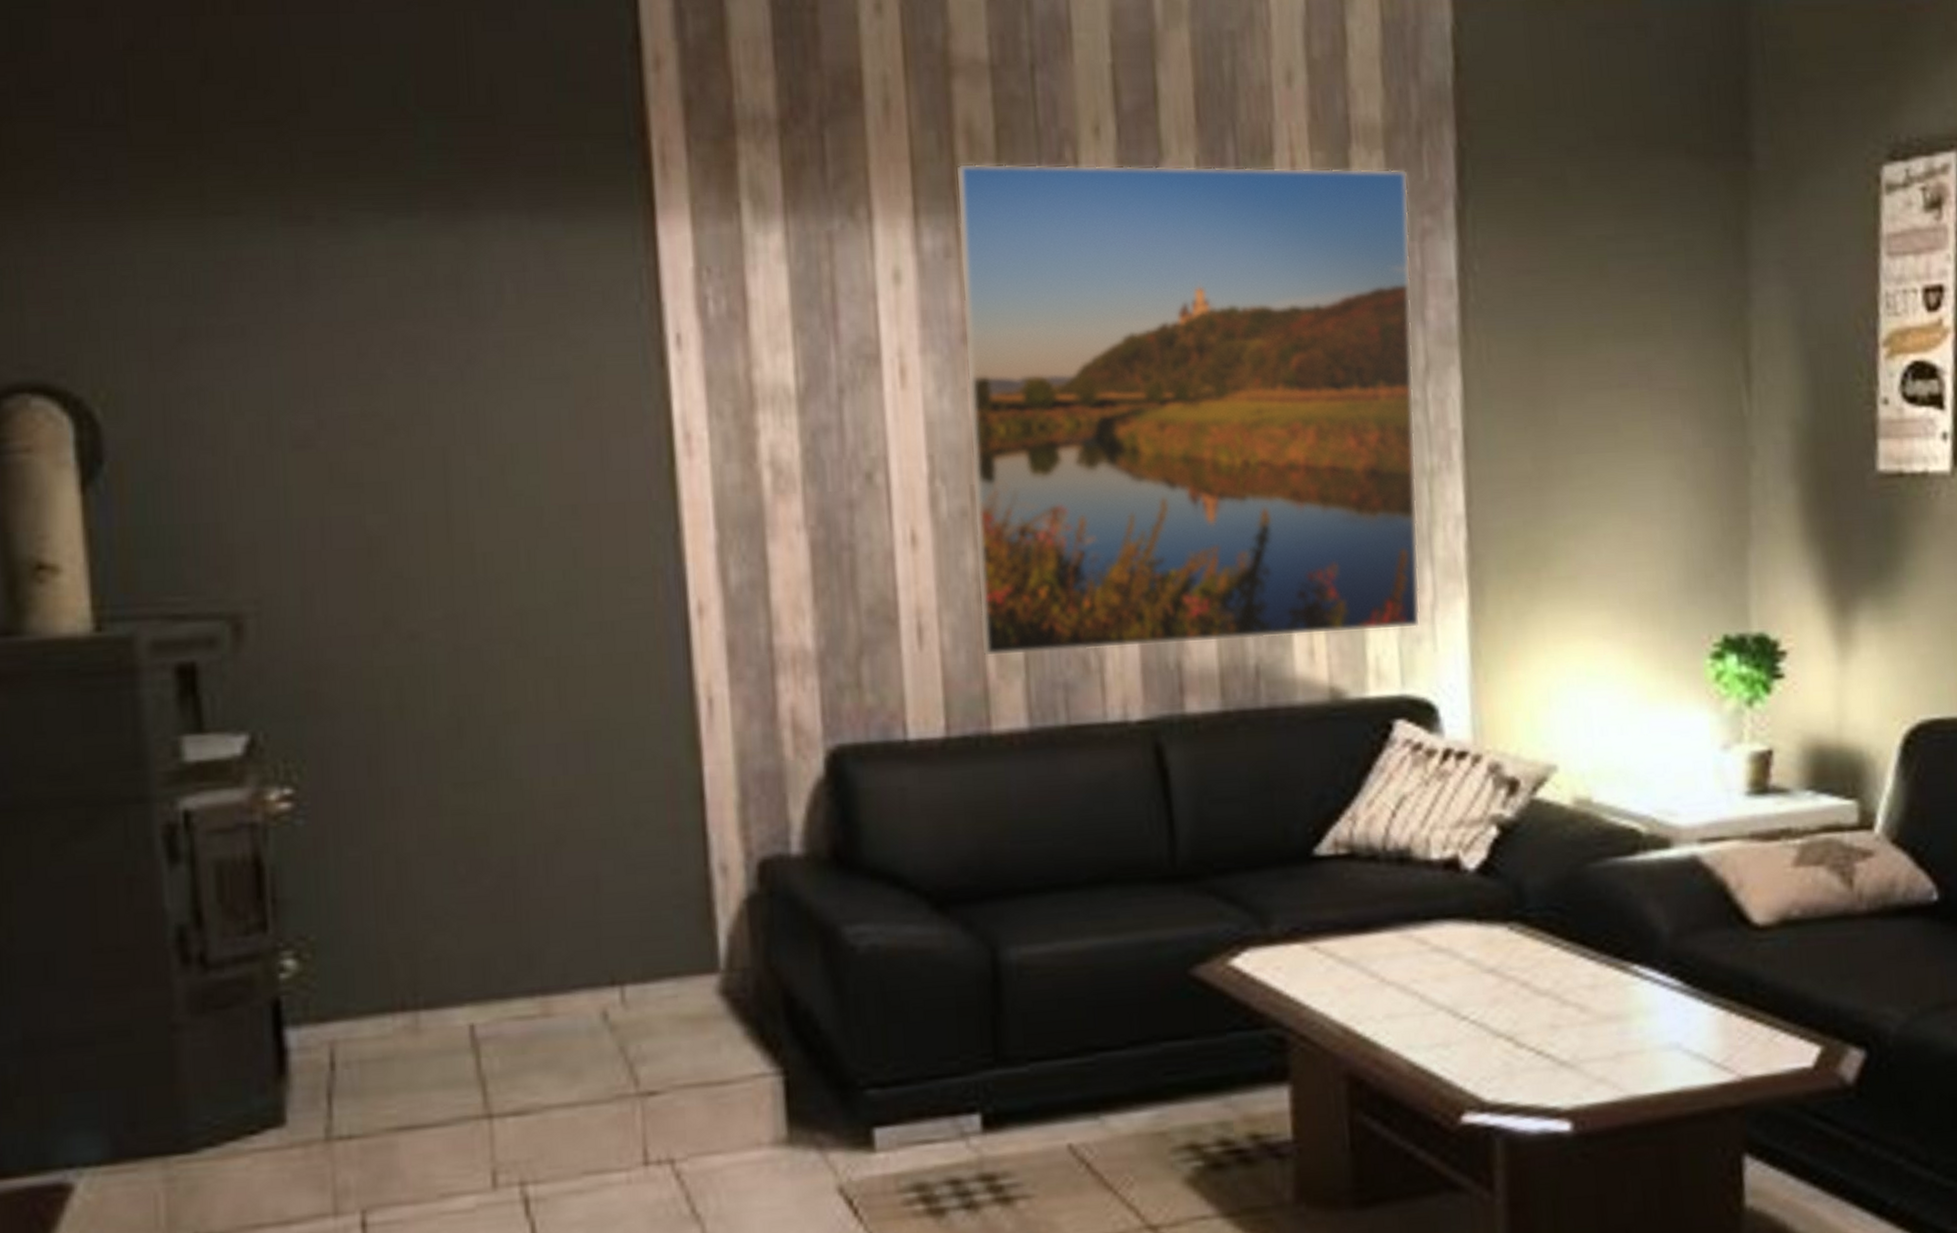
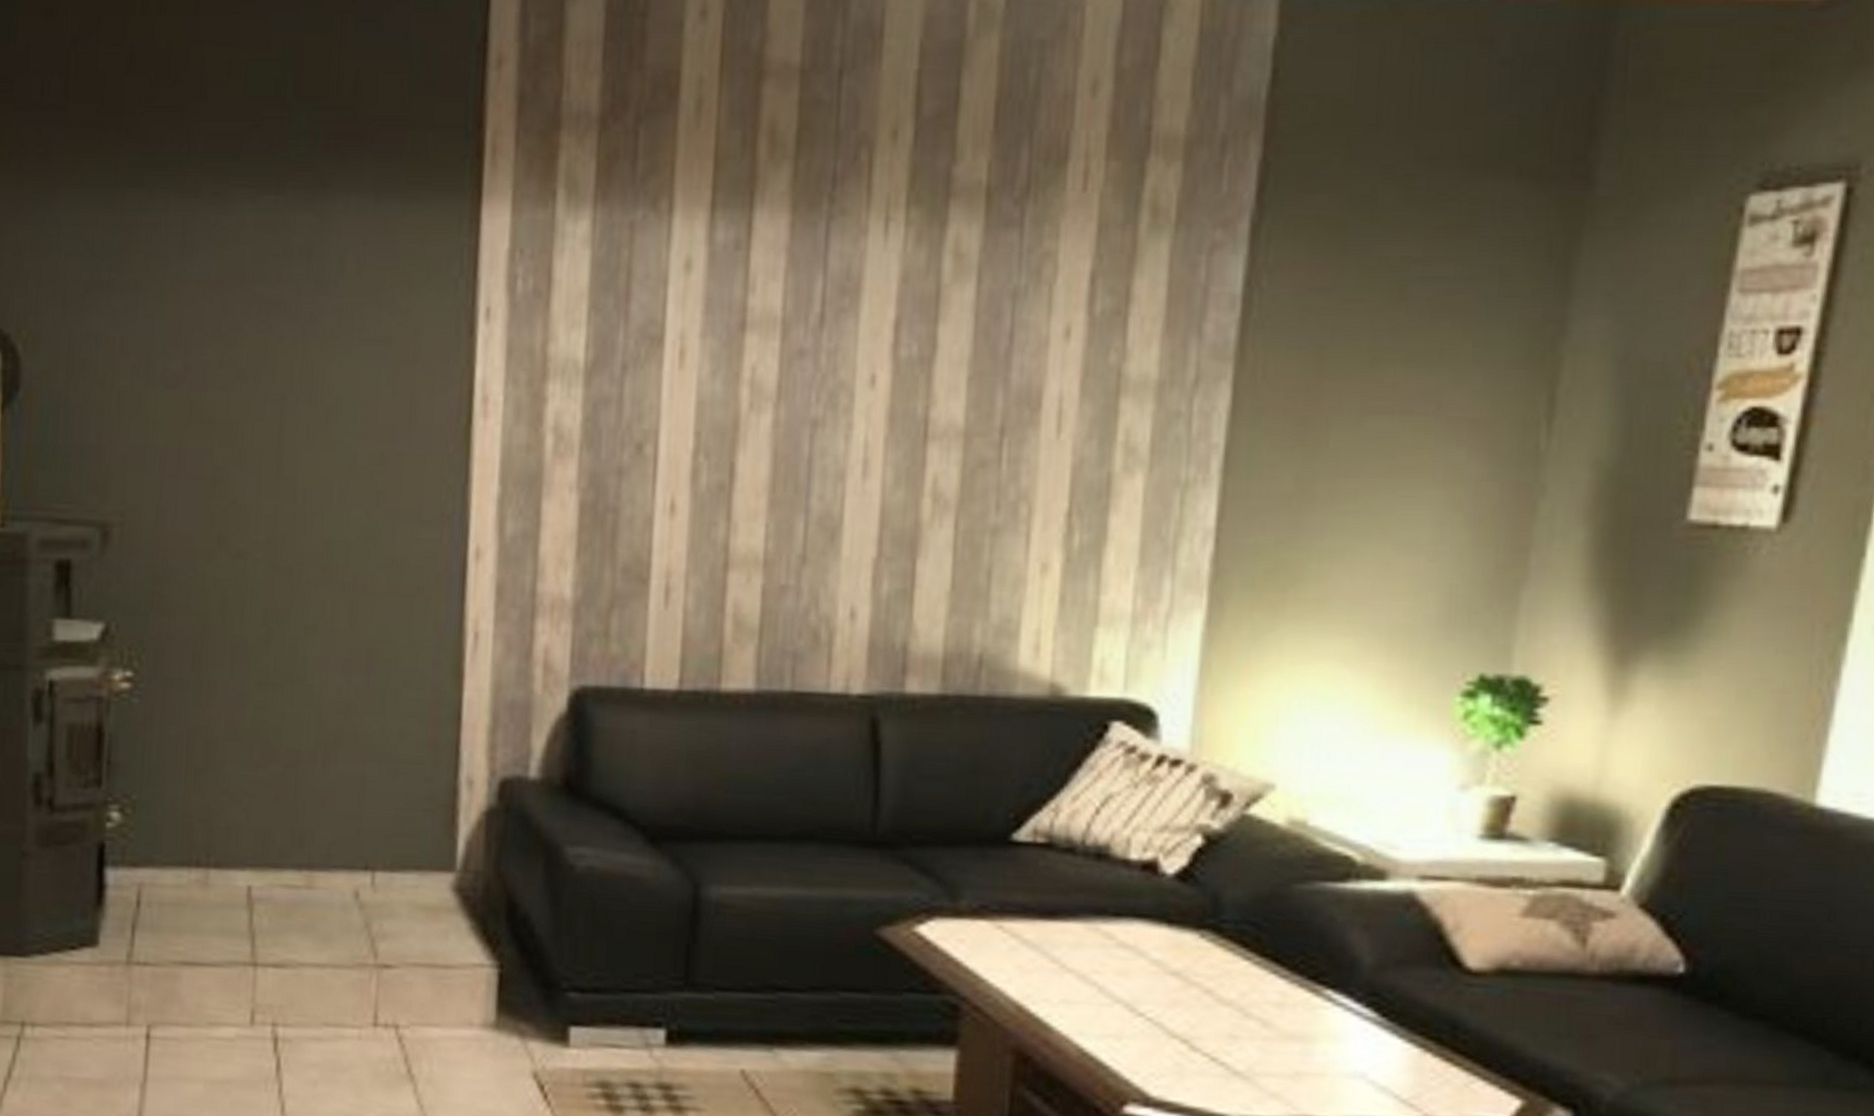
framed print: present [955,163,1421,657] -> none [721,162,1205,635]

